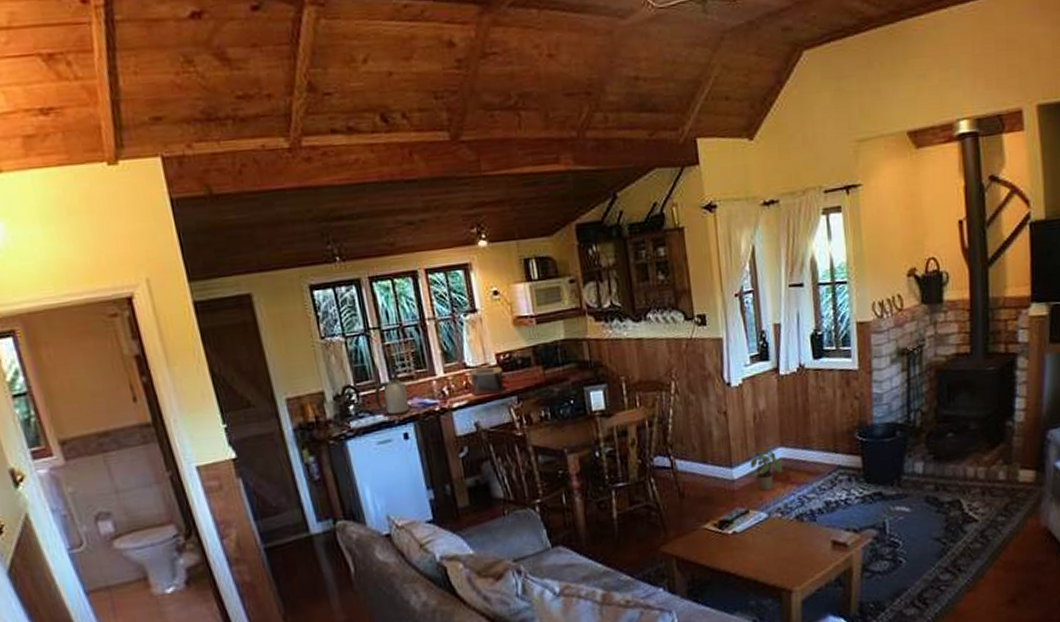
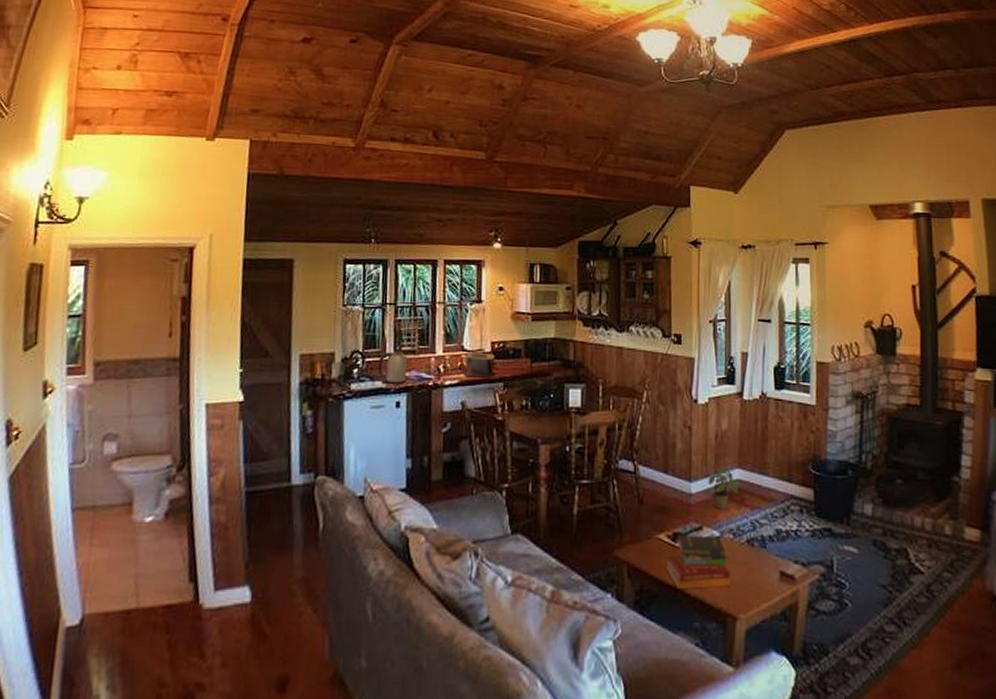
books: none [715,517,782,573] -> present [665,534,730,589]

